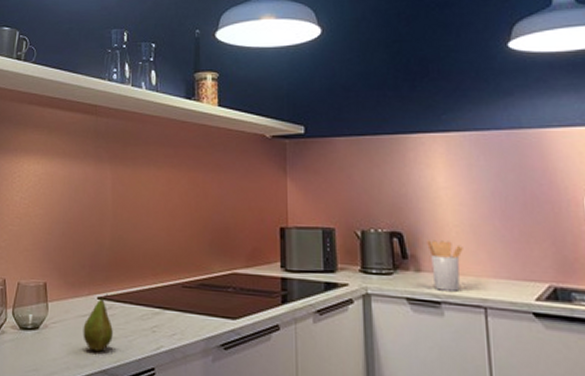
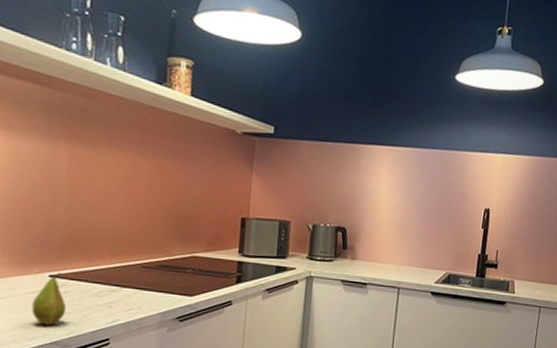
utensil holder: present [427,240,463,292] -> none [364,235,391,276]

